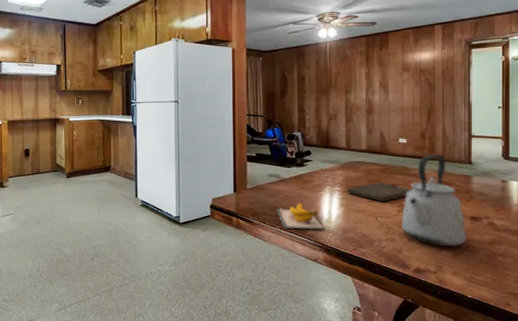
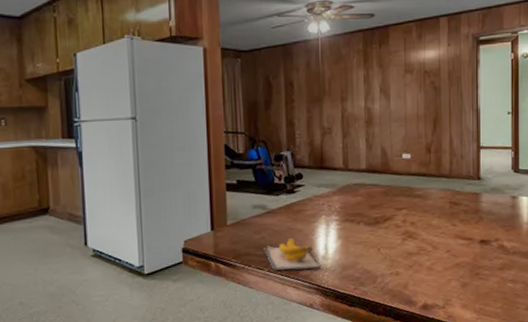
cutting board: present [348,182,413,202] -> none [346,206,418,231]
kettle: present [401,154,467,247] -> none [406,170,476,278]

